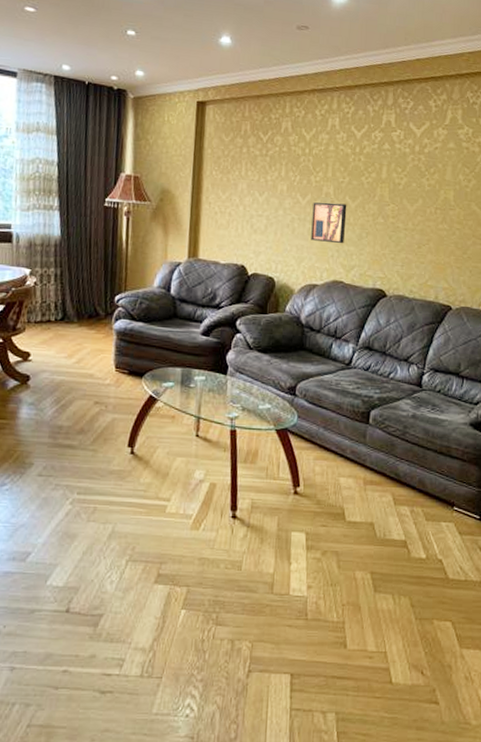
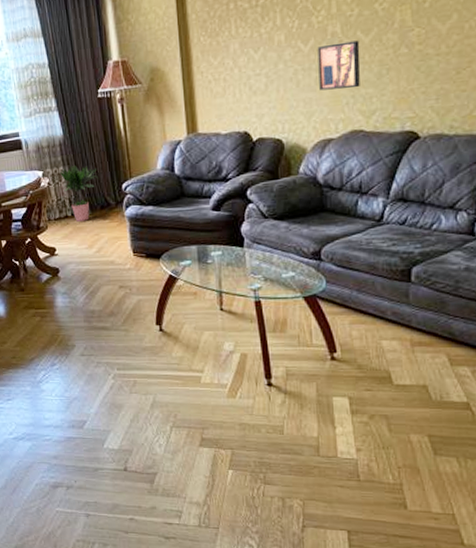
potted plant: none [49,268,92,328] -> present [59,164,99,222]

